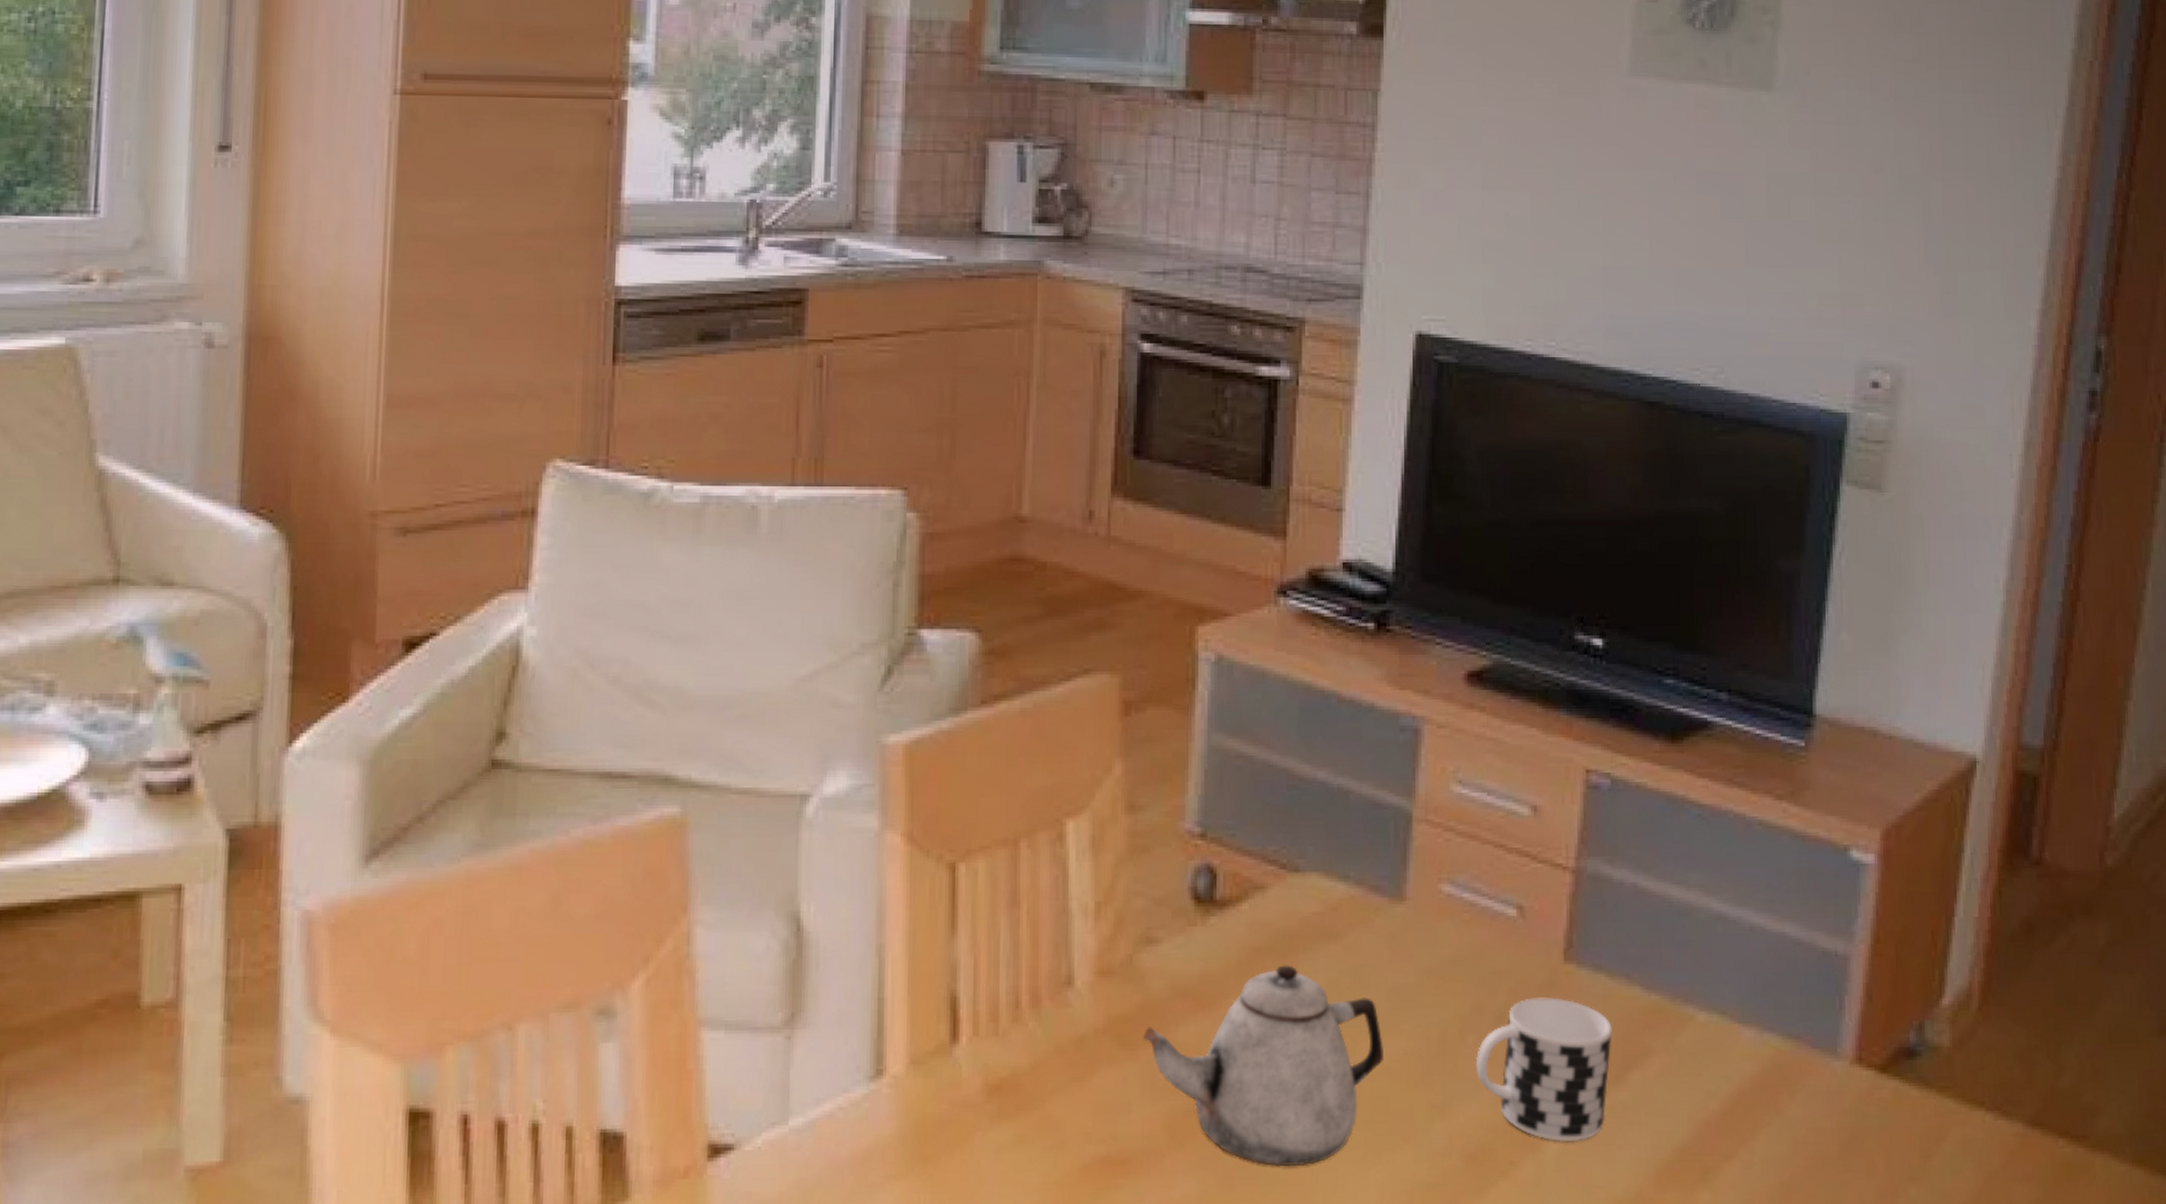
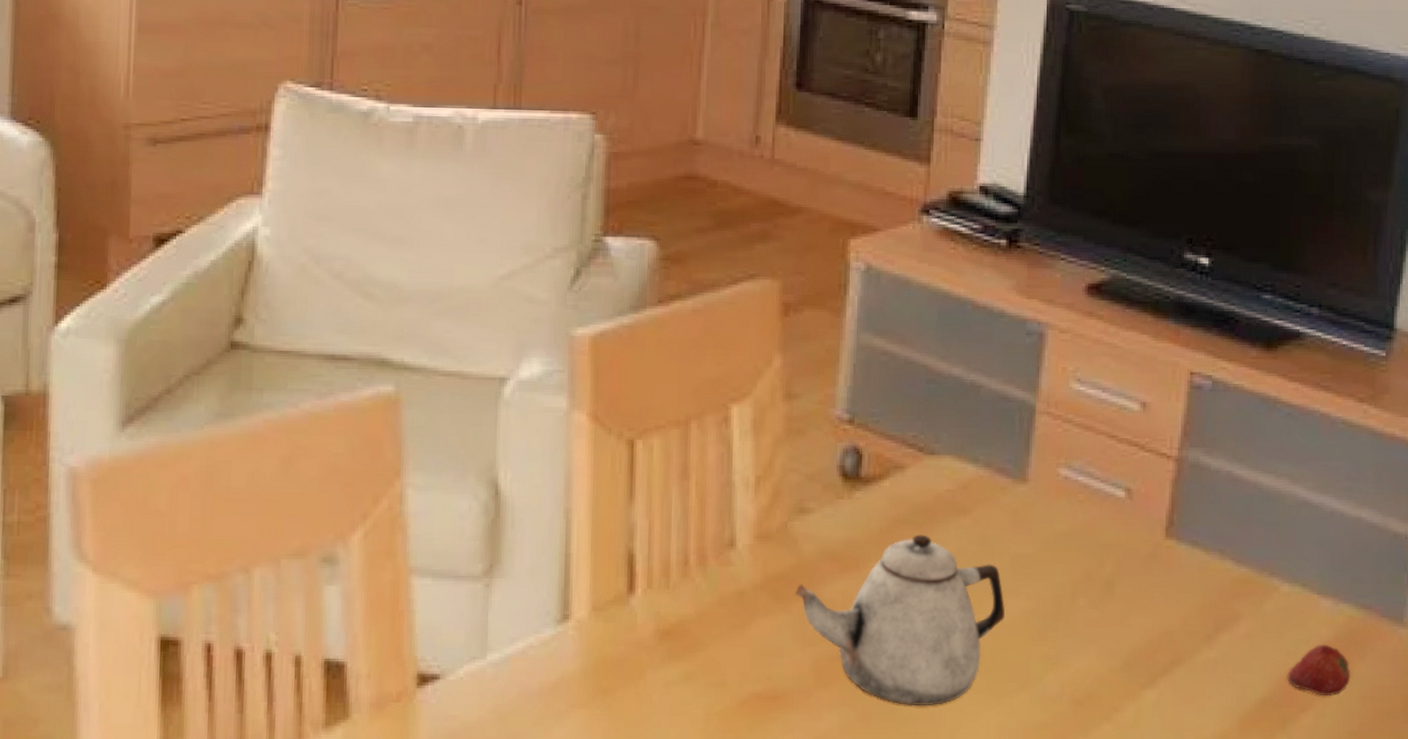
cup: present [1475,997,1612,1143] -> none [1085,568,1206,692]
fruit: none [1708,1081,1780,1141] -> present [1287,644,1351,695]

